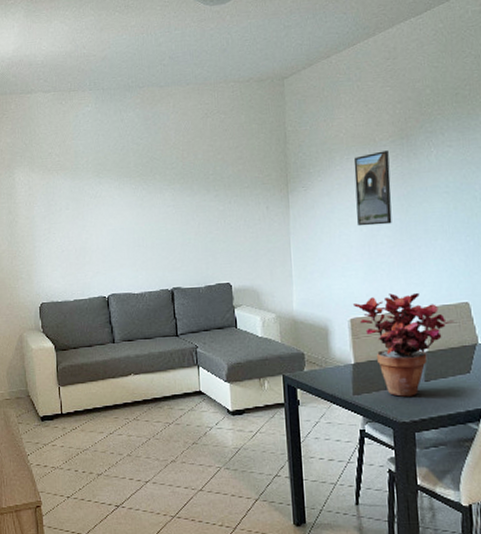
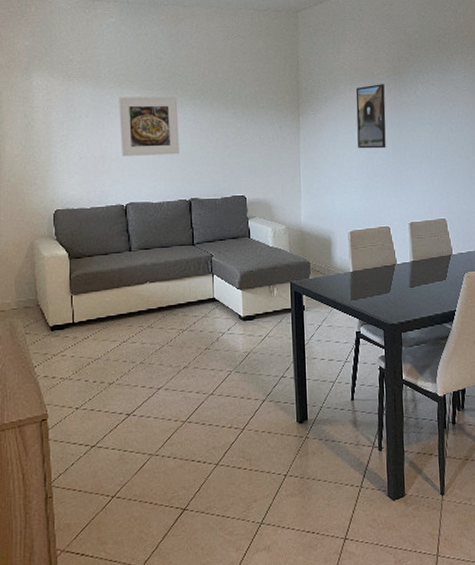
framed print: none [97,182,160,247] -> present [119,96,179,156]
potted plant: present [352,293,454,397] -> none [352,209,434,301]

